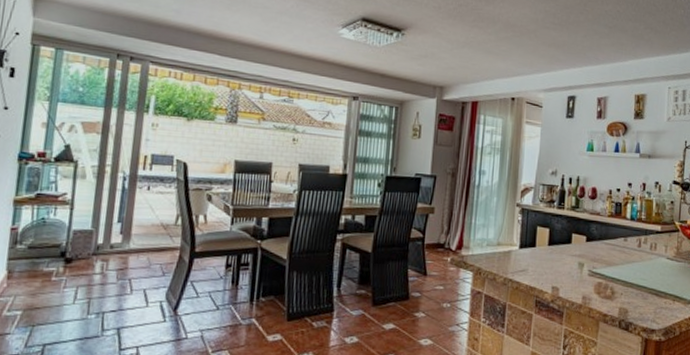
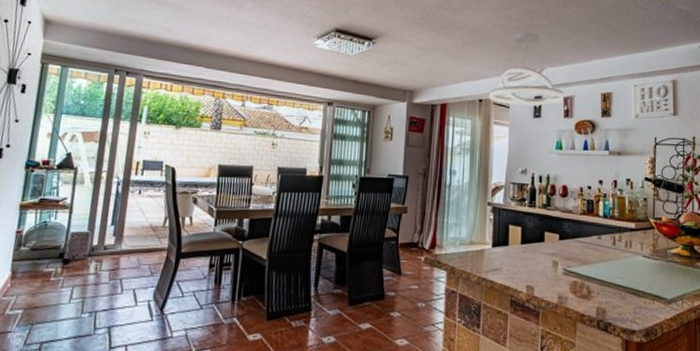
pendant light: none [522,28,598,107] -> present [489,32,564,107]

